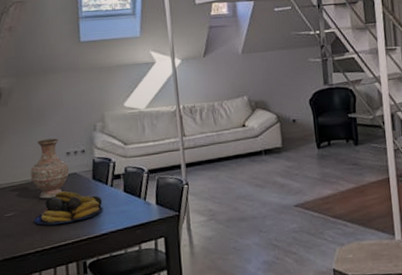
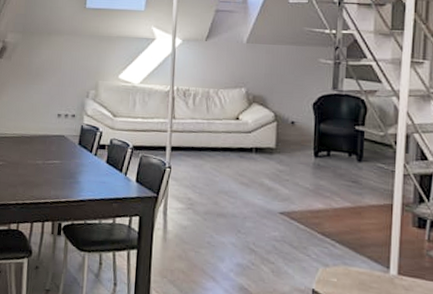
vase: present [30,138,69,199] -> none [22,97,58,156]
fruit bowl: present [34,191,103,226] -> none [19,151,85,183]

